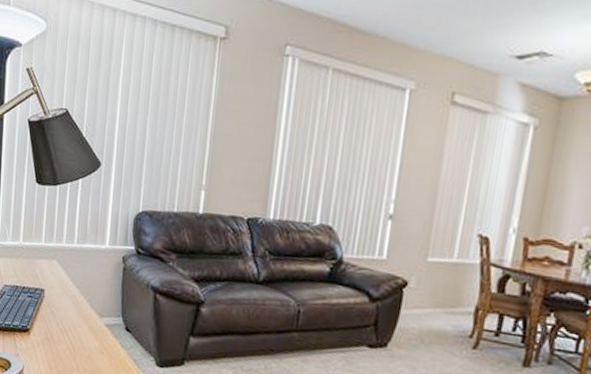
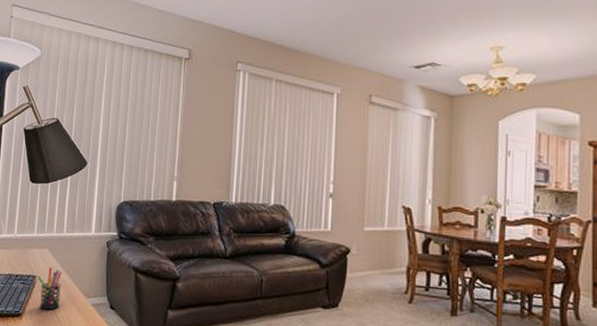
pen holder: none [46,280,73,328] -> present [37,266,62,311]

